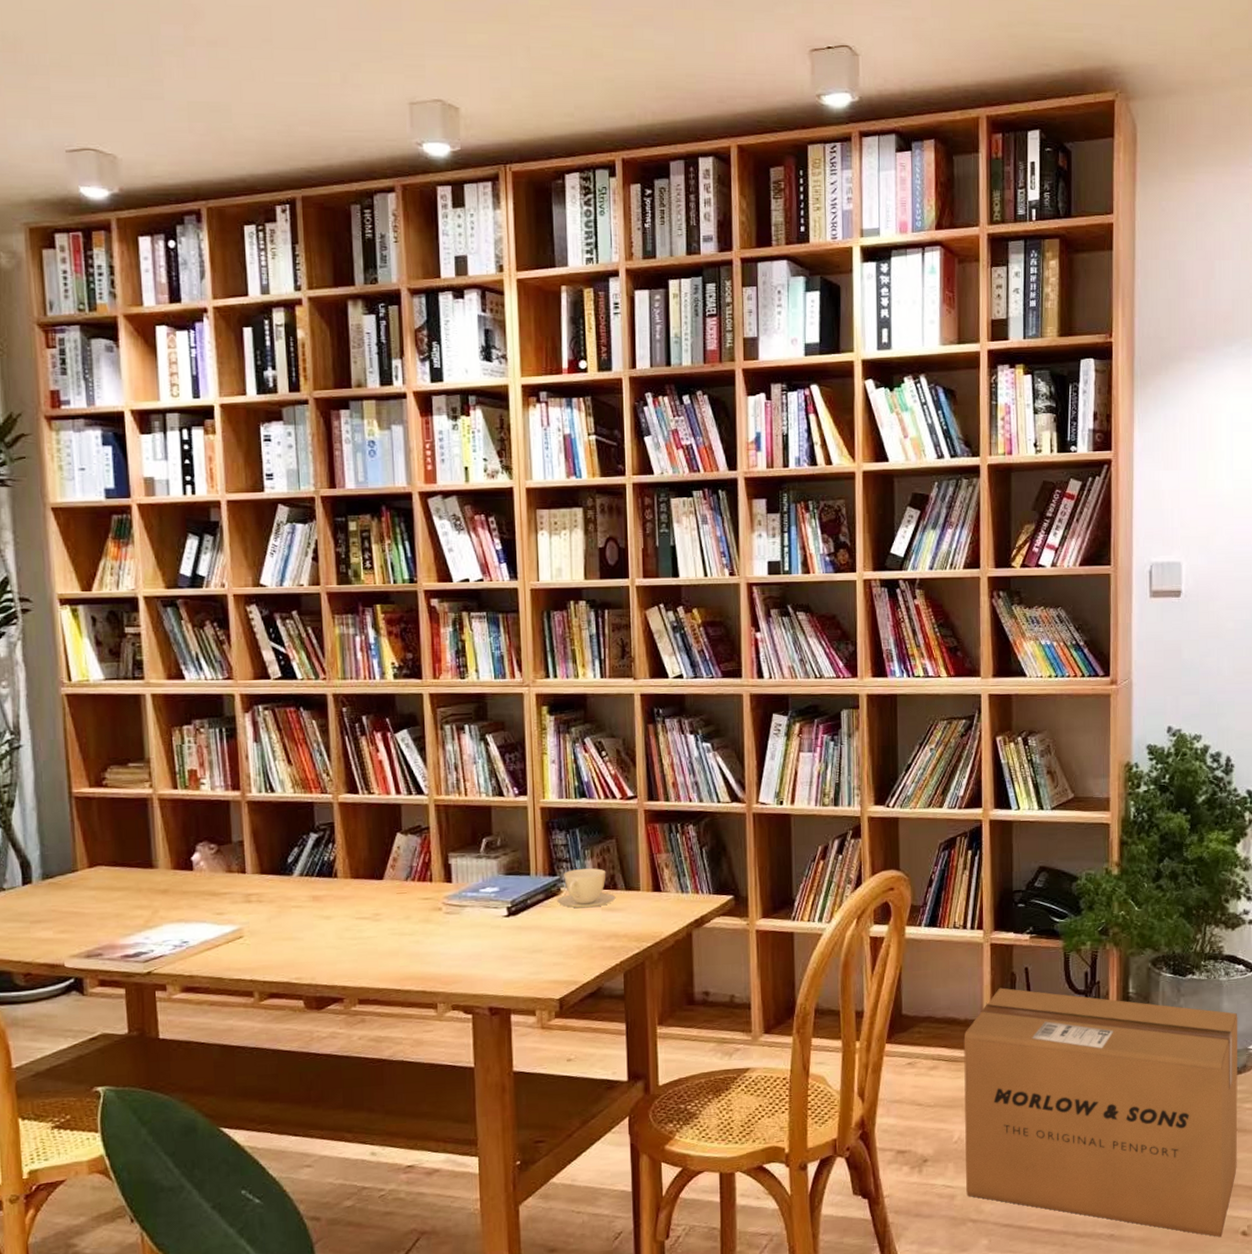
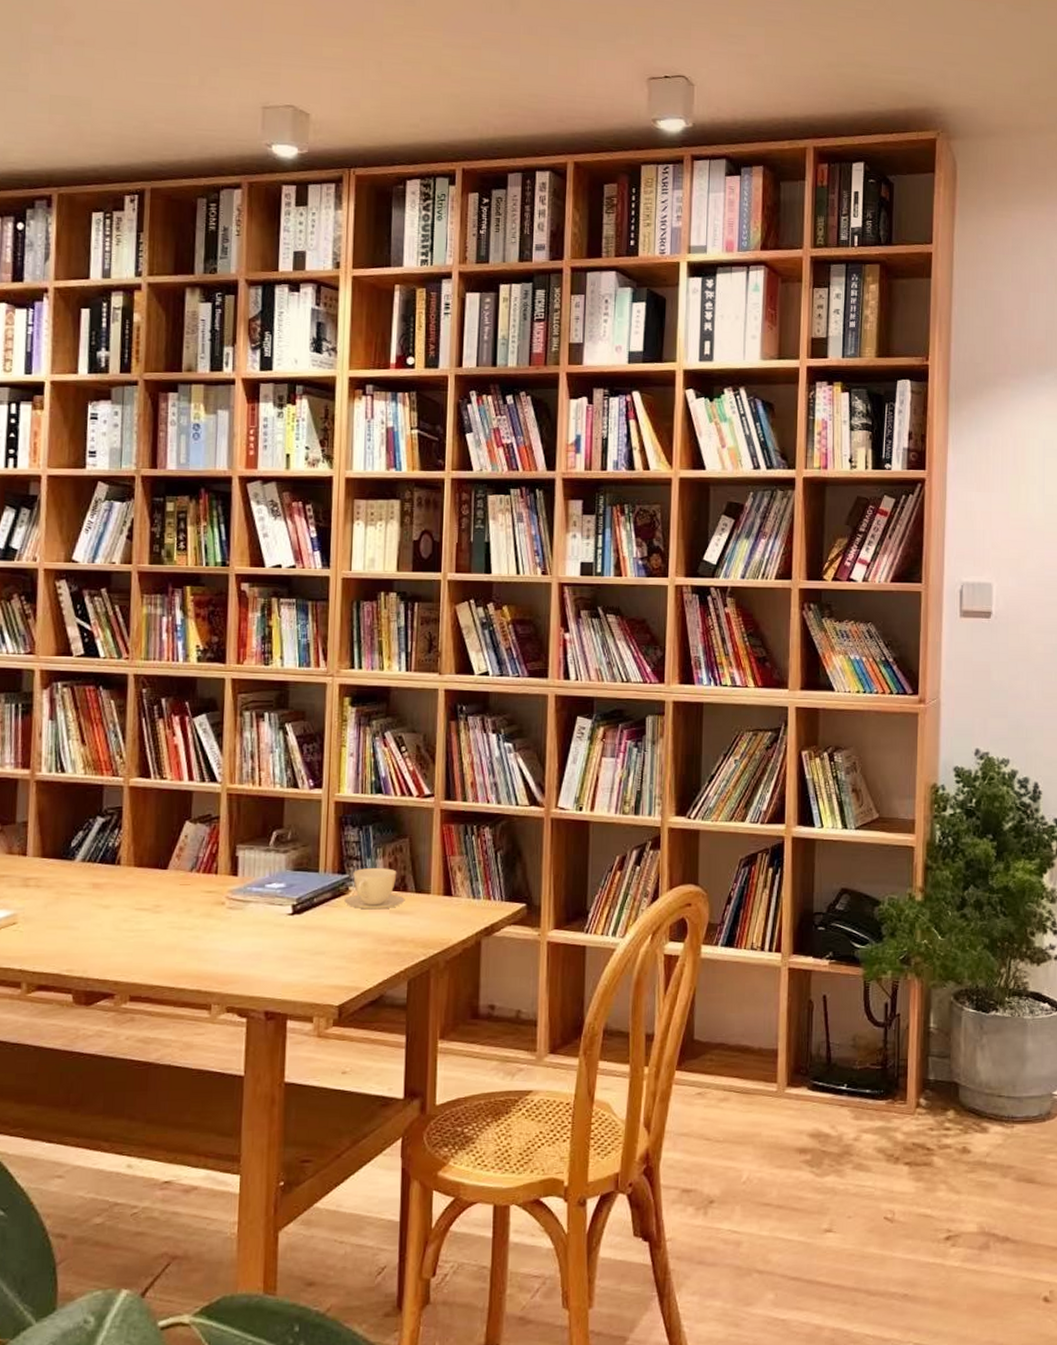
box: present [963,987,1238,1238] -> none [753,1016,1043,1303]

